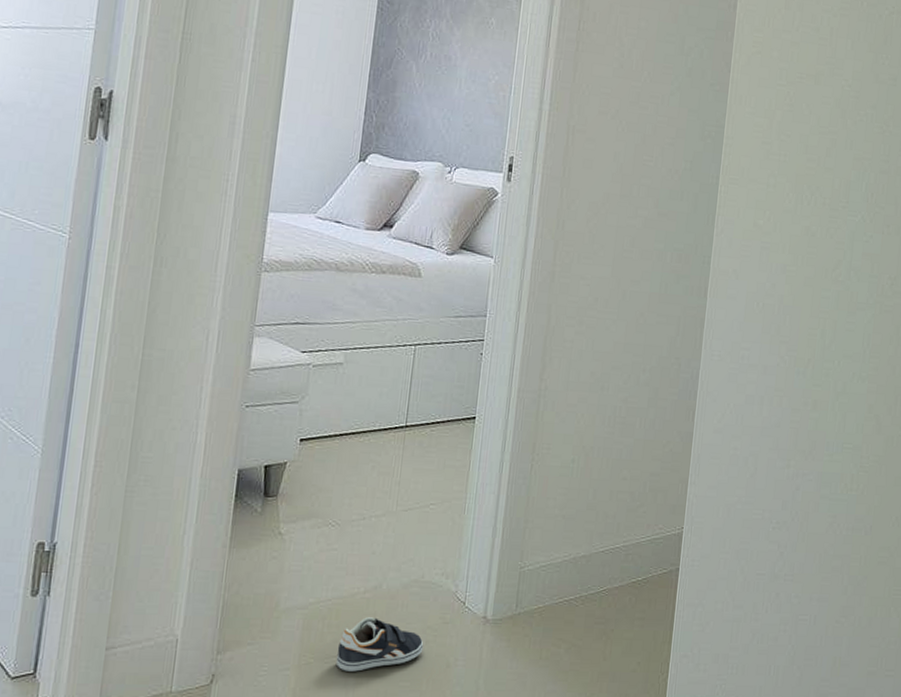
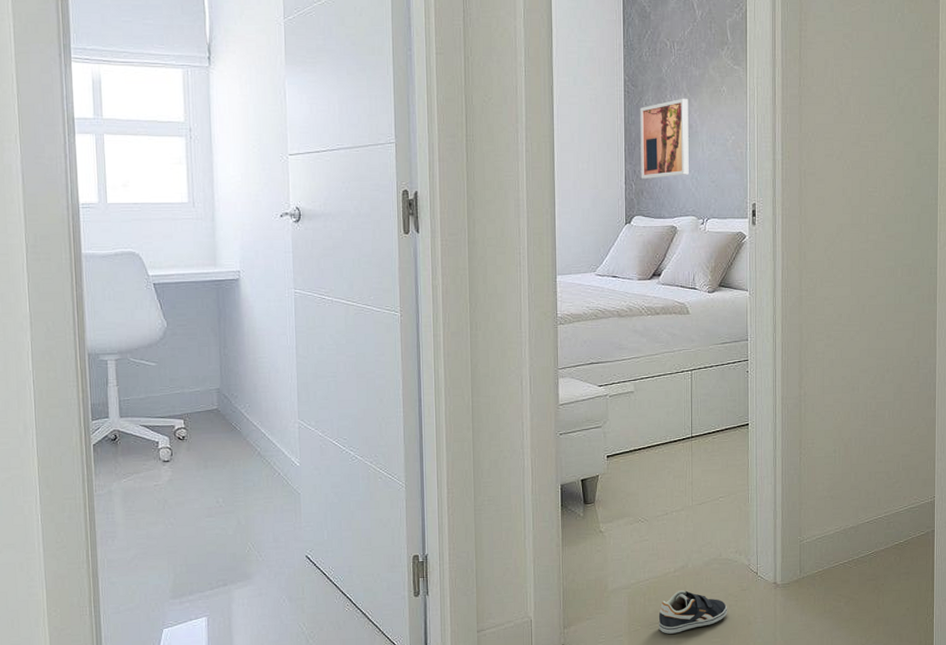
wall art: none [384,25,450,114] -> present [640,98,689,179]

